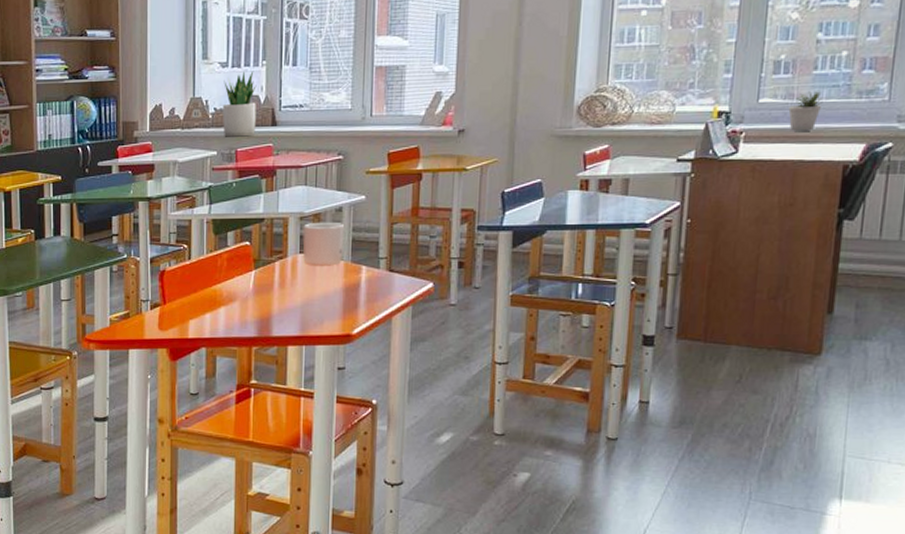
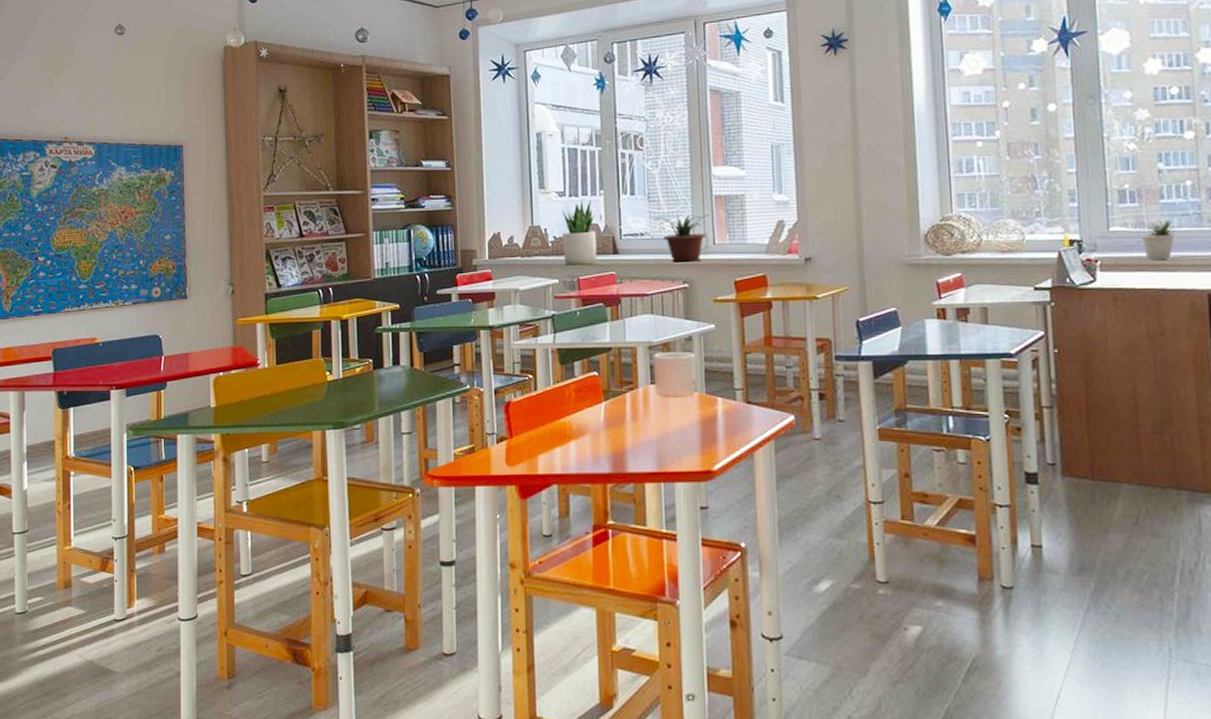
potted plant: none [314,86,369,134] -> present [654,214,709,262]

